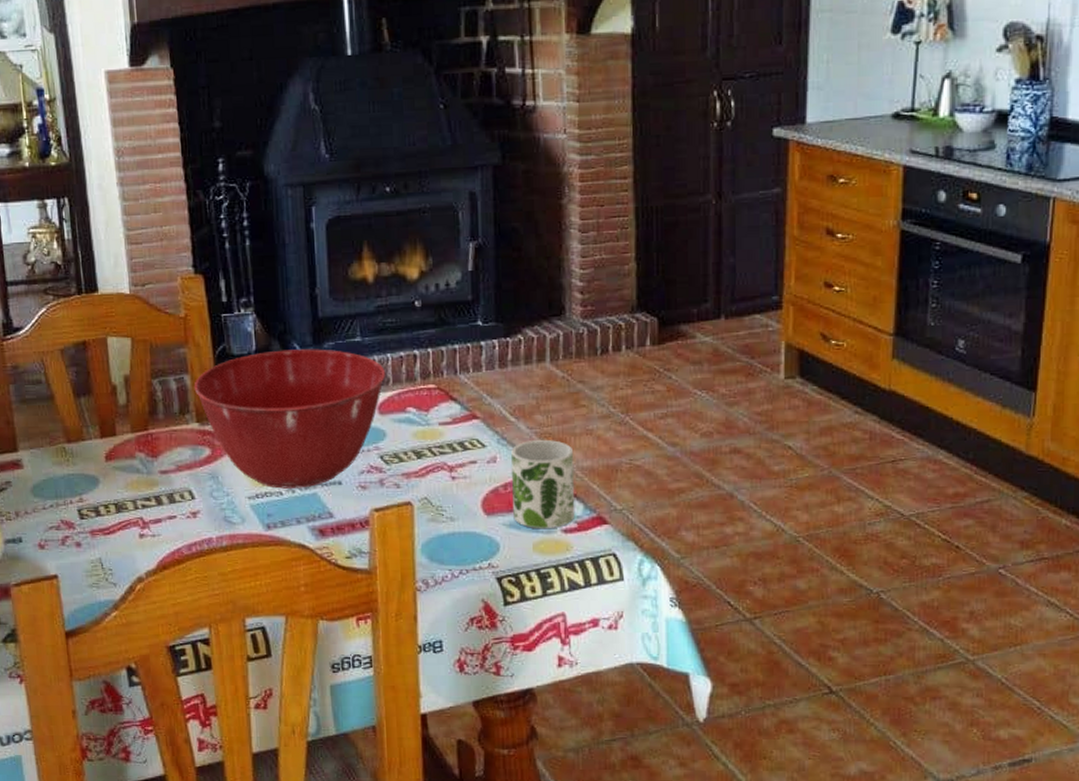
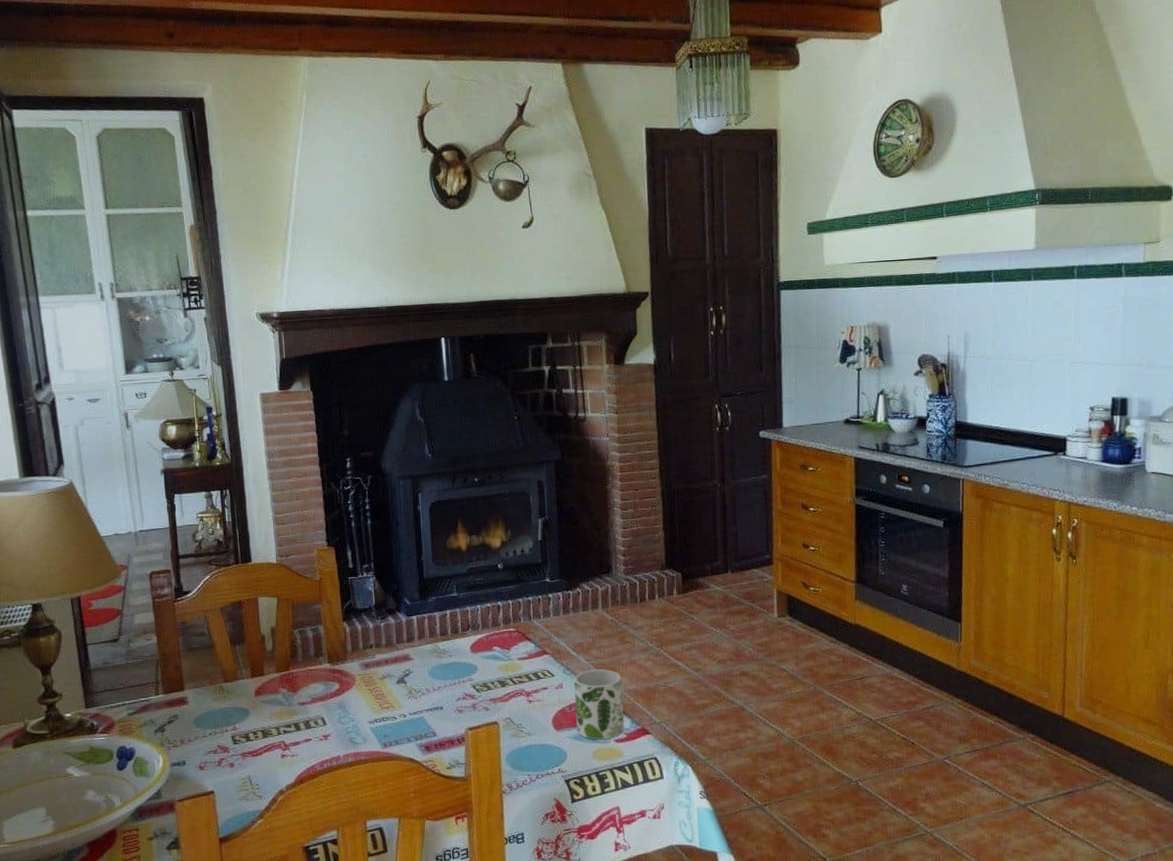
mixing bowl: present [194,349,386,489] -> none [326,602,477,714]

